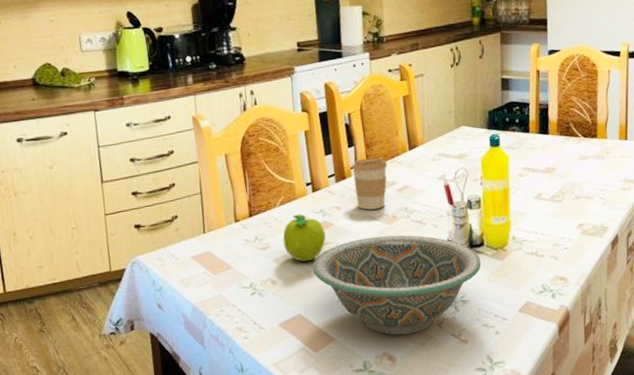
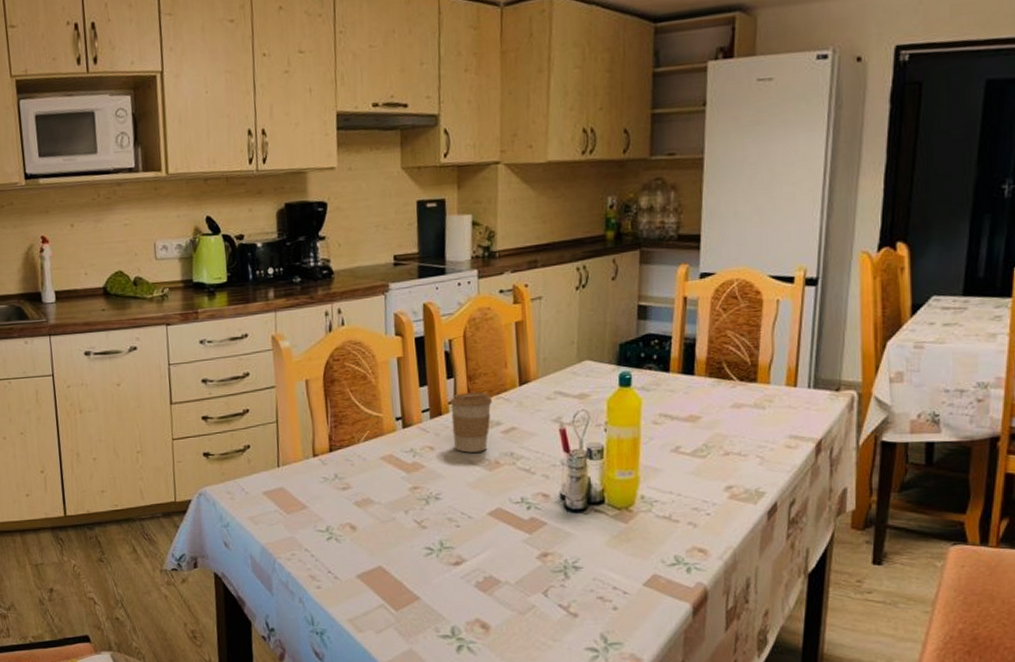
fruit: present [282,214,326,262] -> none [366,452,415,507]
decorative bowl: present [313,235,481,335] -> none [399,483,600,600]

